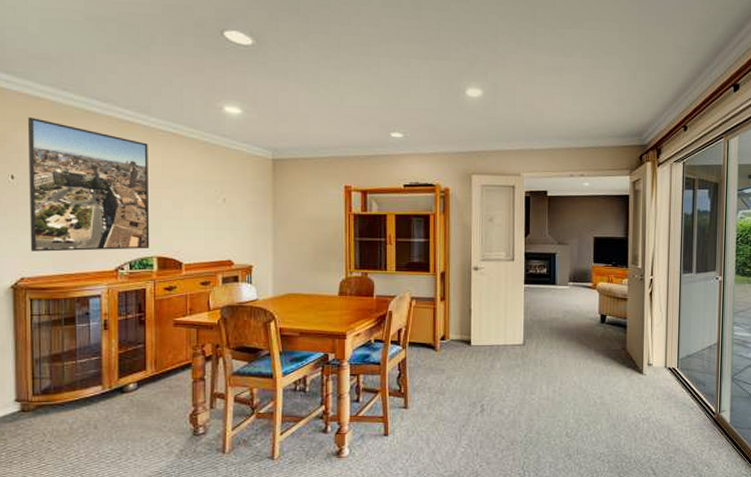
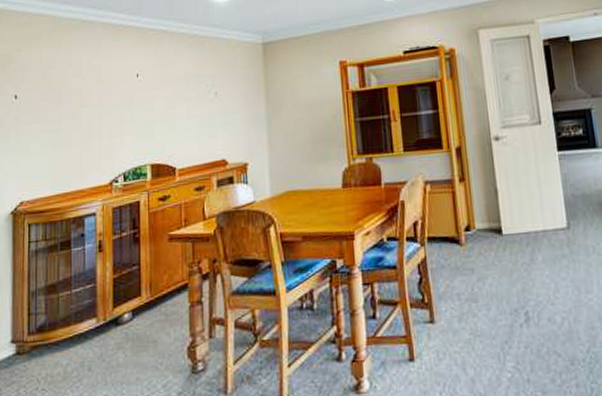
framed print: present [27,117,150,252] -> none [30,34,143,172]

